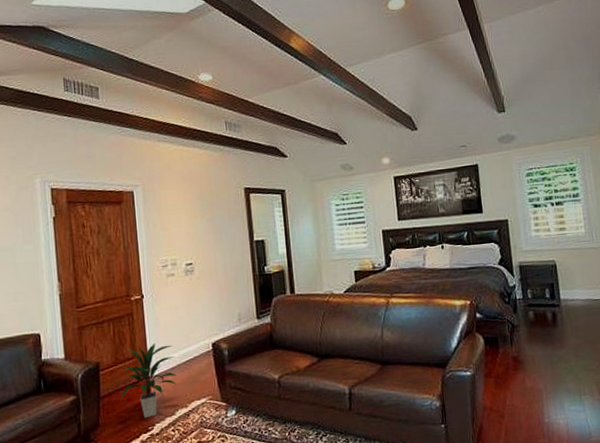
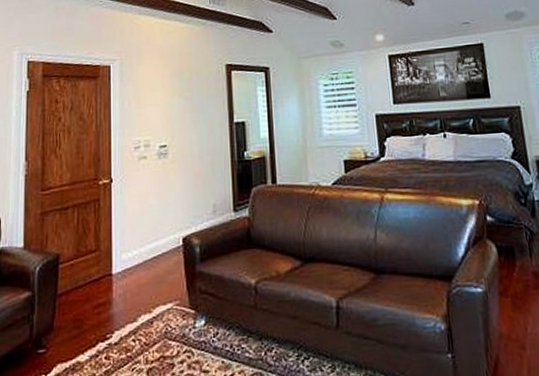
indoor plant: present [120,342,178,418] -> none [78,234,143,323]

